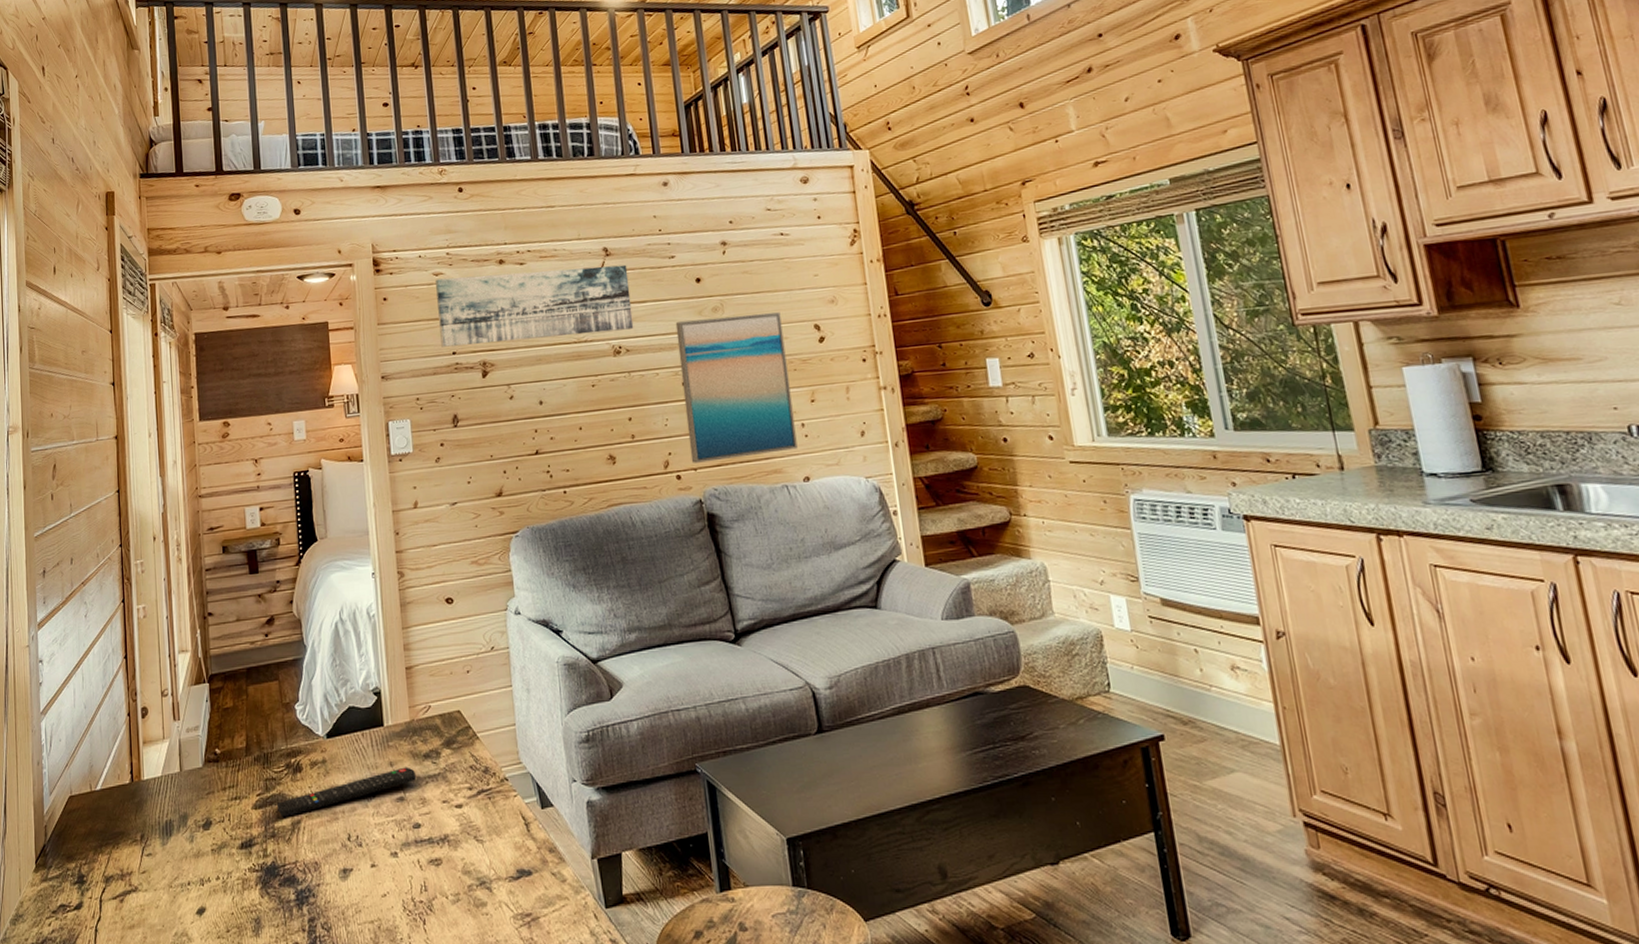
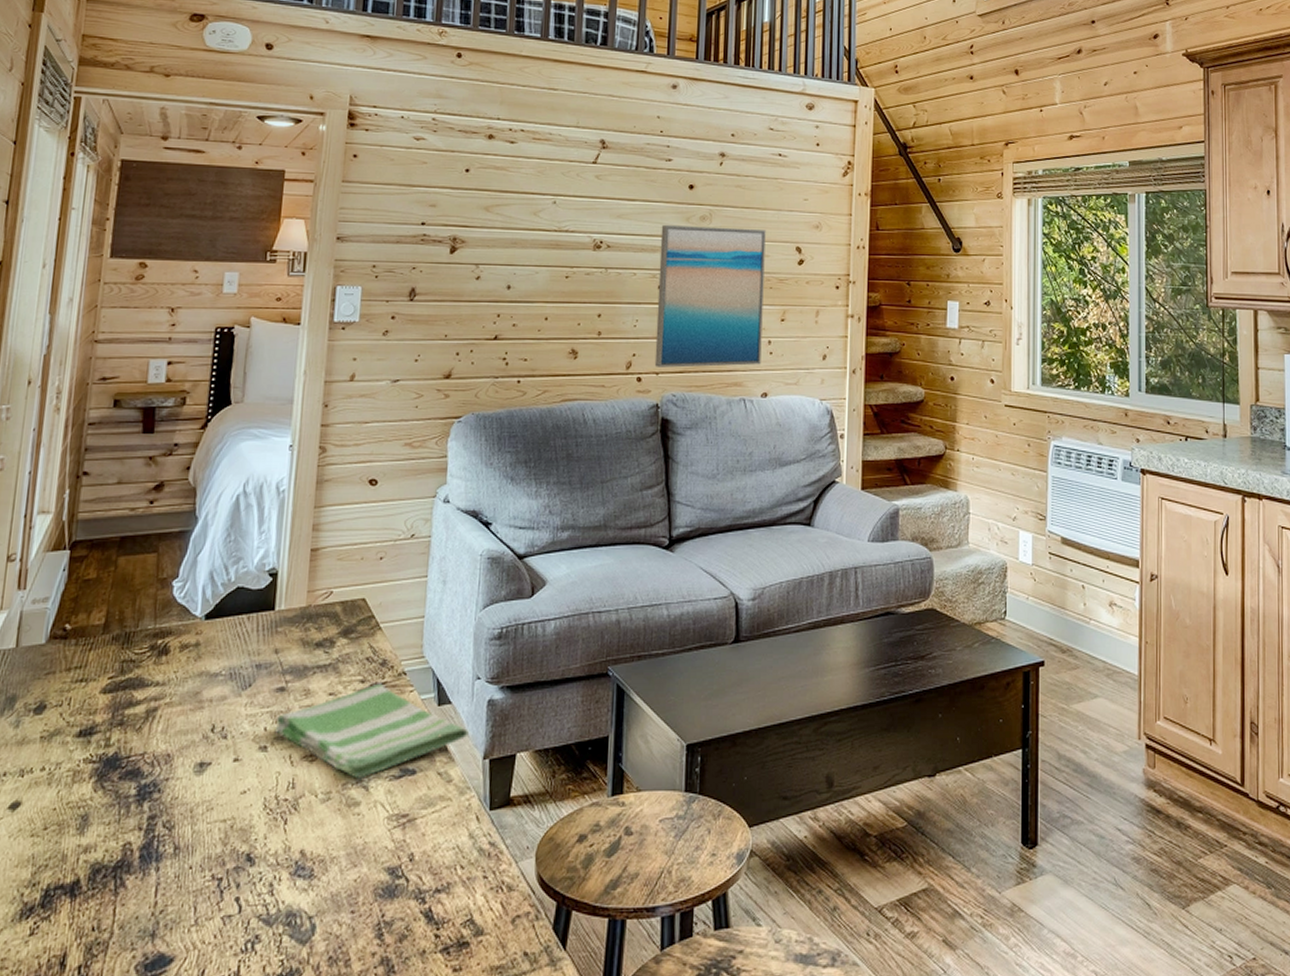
remote control: present [277,766,417,818] -> none [131,655,304,705]
dish towel: none [401,789,574,881] -> present [274,683,468,779]
wall art: present [436,264,634,347] -> none [410,144,622,225]

